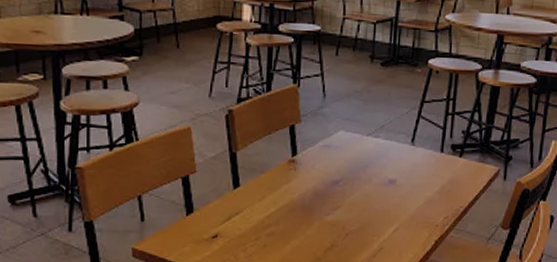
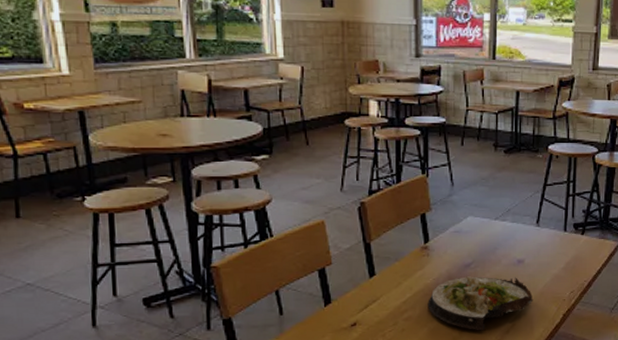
salad plate: none [292,194,404,253] -> present [428,276,534,331]

